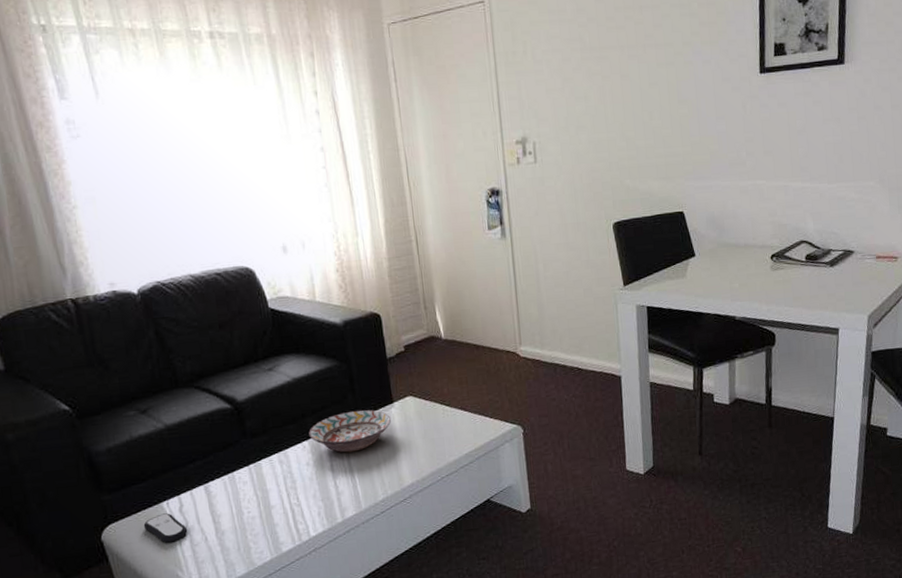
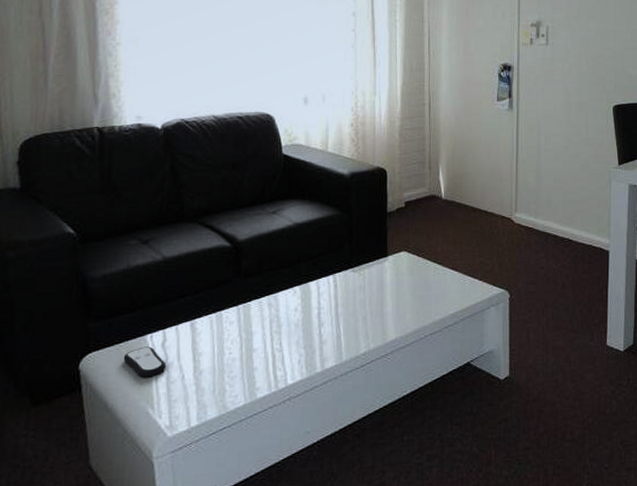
decorative bowl: present [309,409,392,453] -> none [301,260,384,302]

